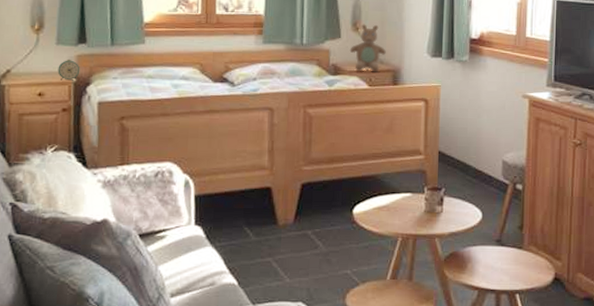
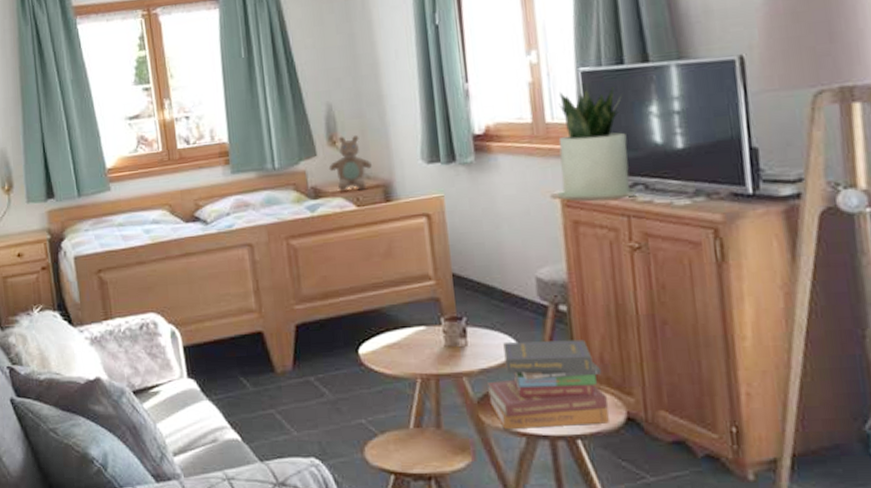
alarm clock: present [57,59,80,81] -> none [32,216,53,239]
books: none [453,212,543,284] -> present [486,339,609,430]
planter: none [525,14,585,105] -> present [555,86,638,202]

